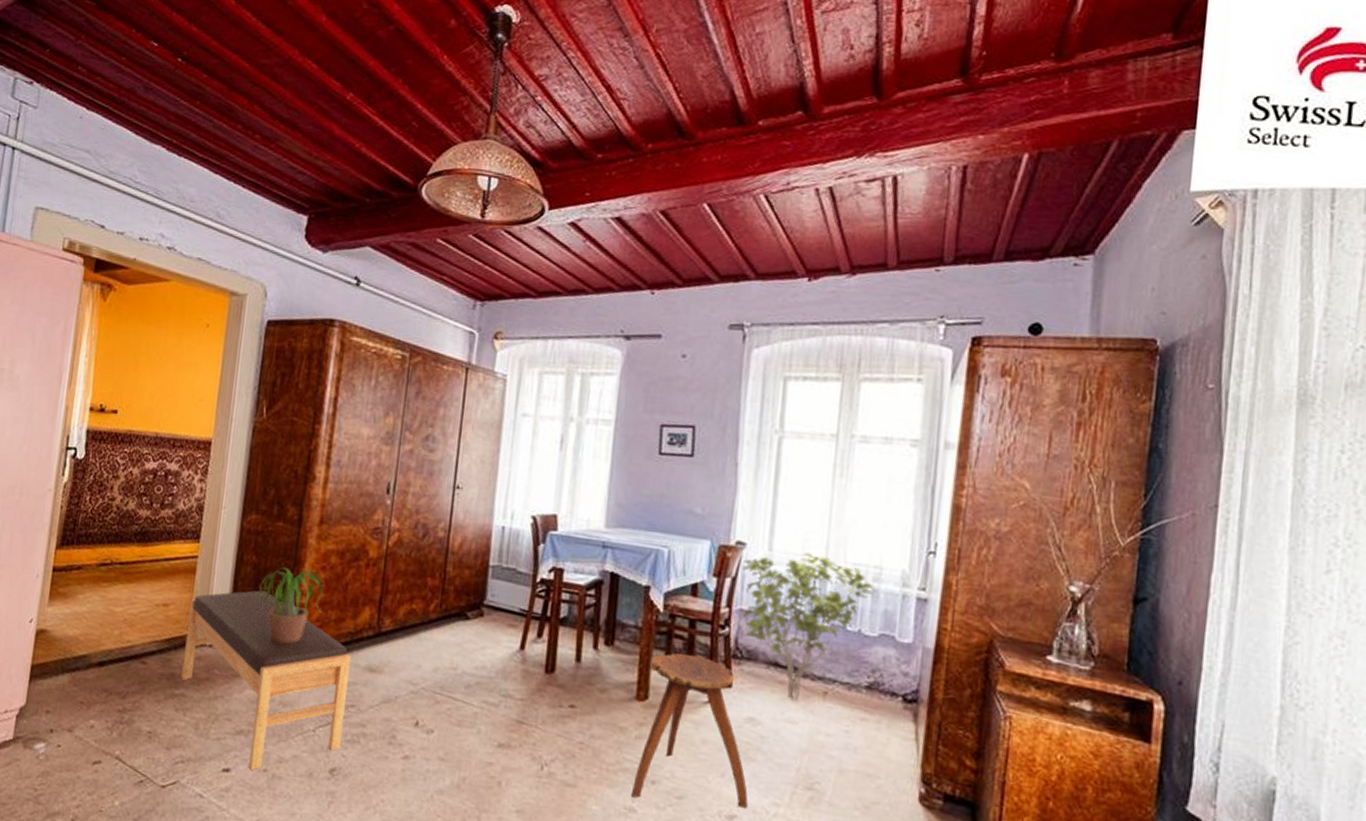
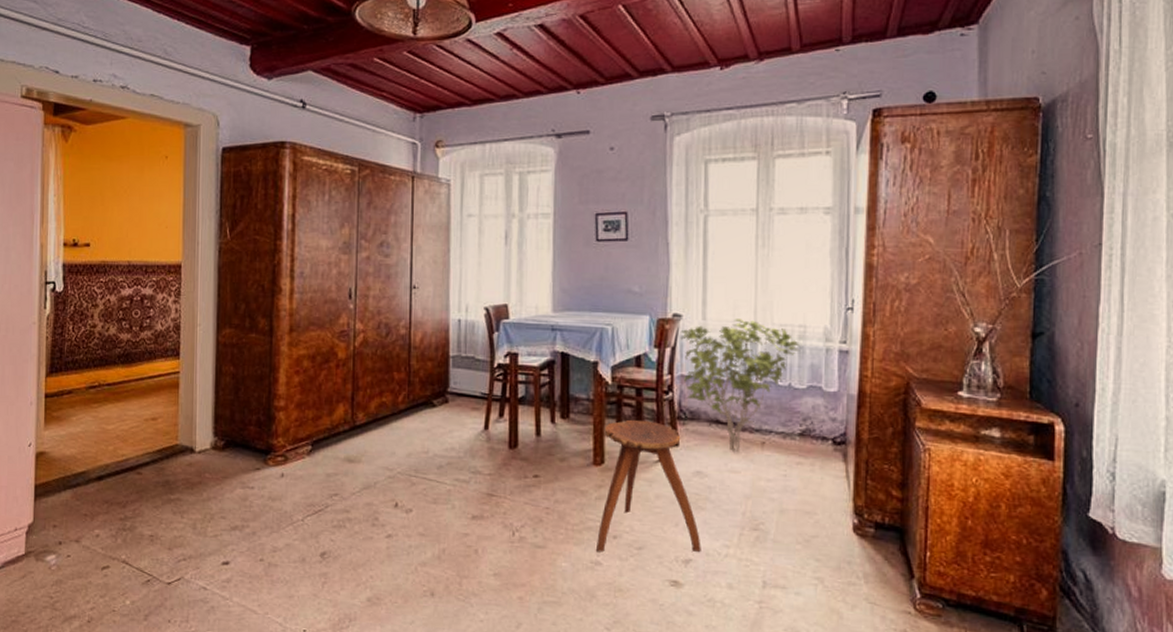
bench: present [181,590,352,771] -> none [175,398,331,561]
potted plant: present [253,567,325,643] -> none [235,374,300,443]

